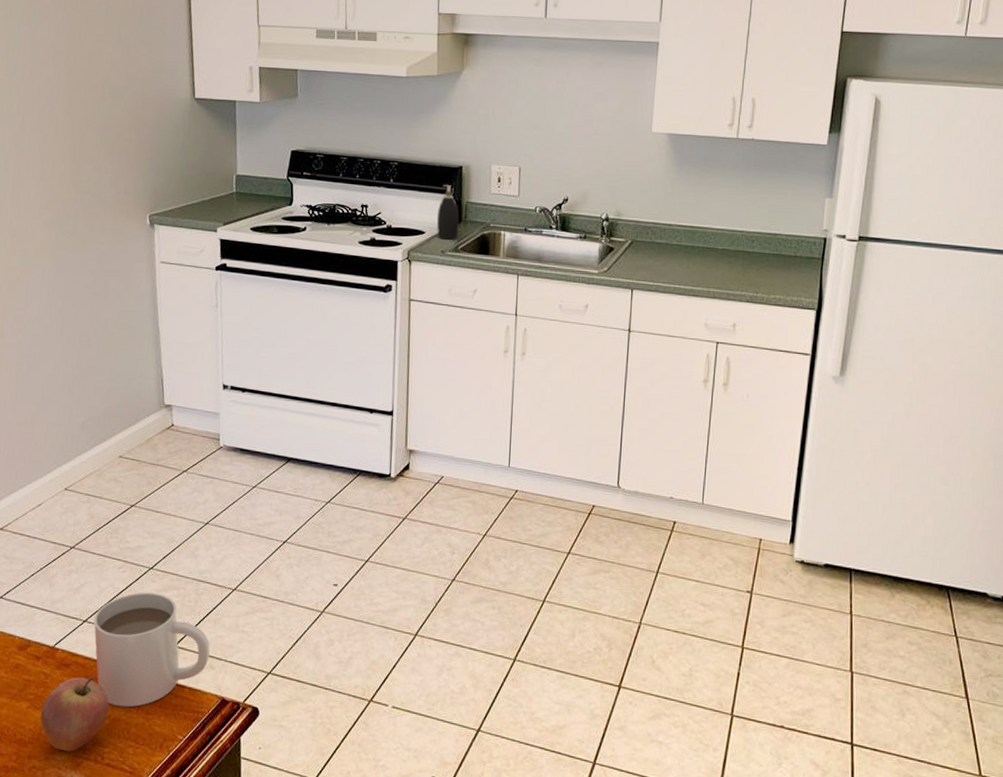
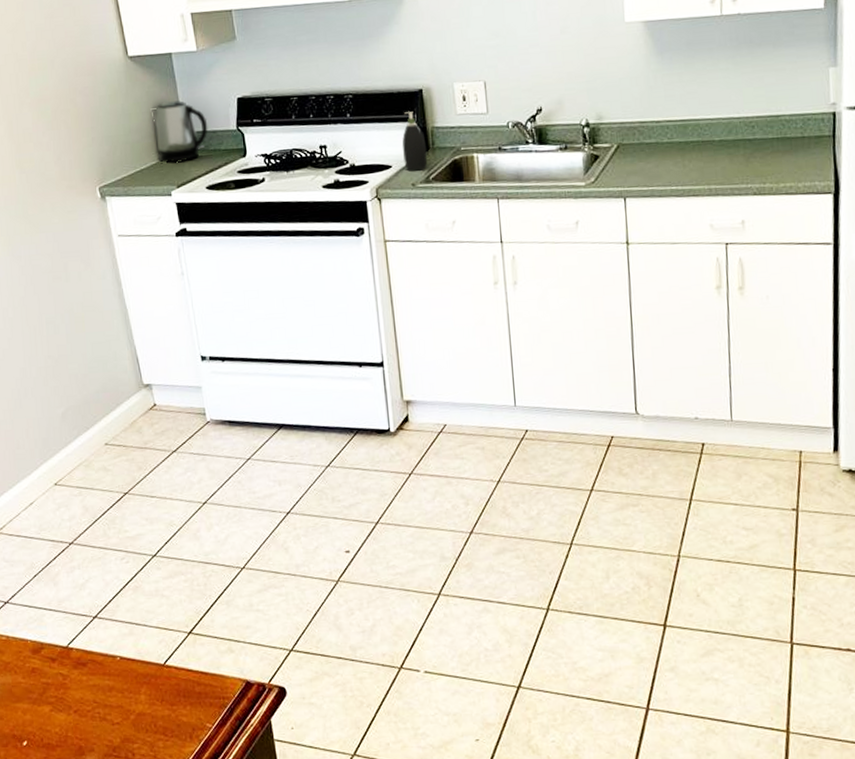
fruit: present [40,676,109,752] -> none [64,672,133,752]
mug: present [93,592,210,708] -> none [103,580,227,701]
kettle: none [208,144,261,202] -> present [150,100,208,163]

